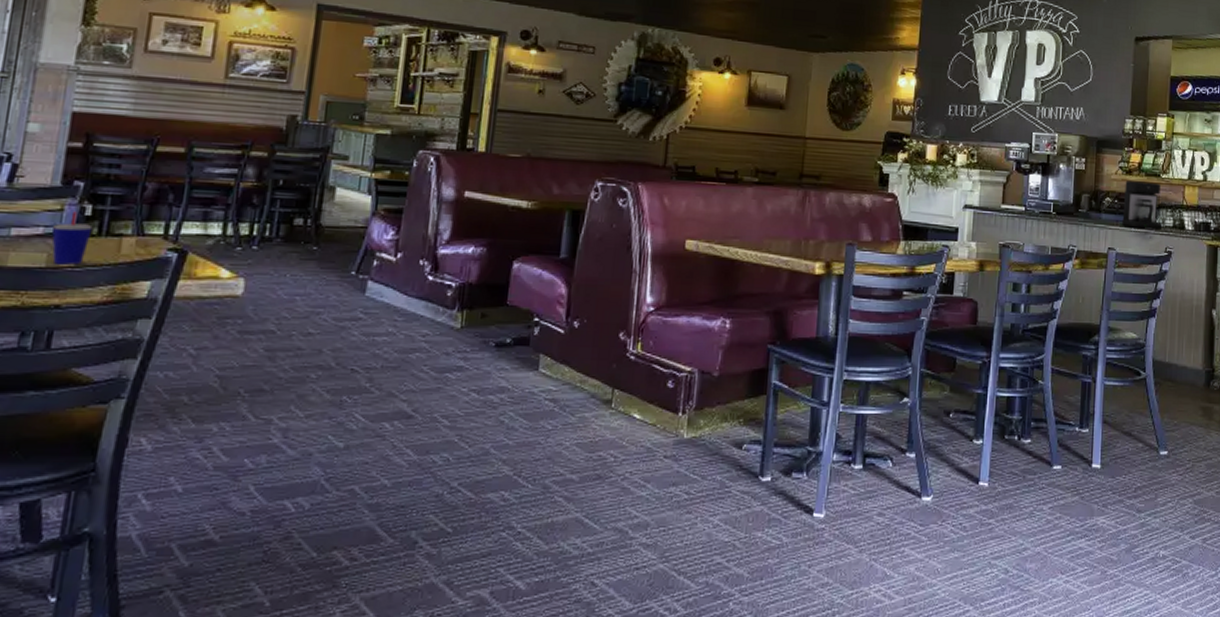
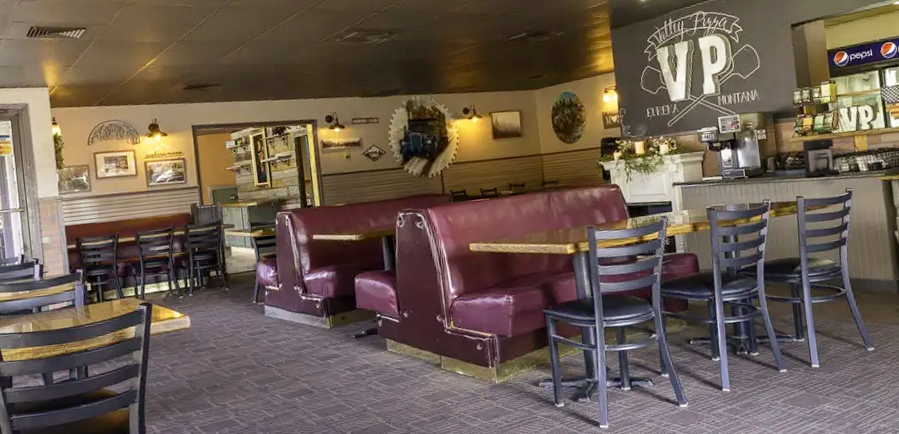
beverage cup: present [52,211,93,265] -> none [72,289,94,324]

